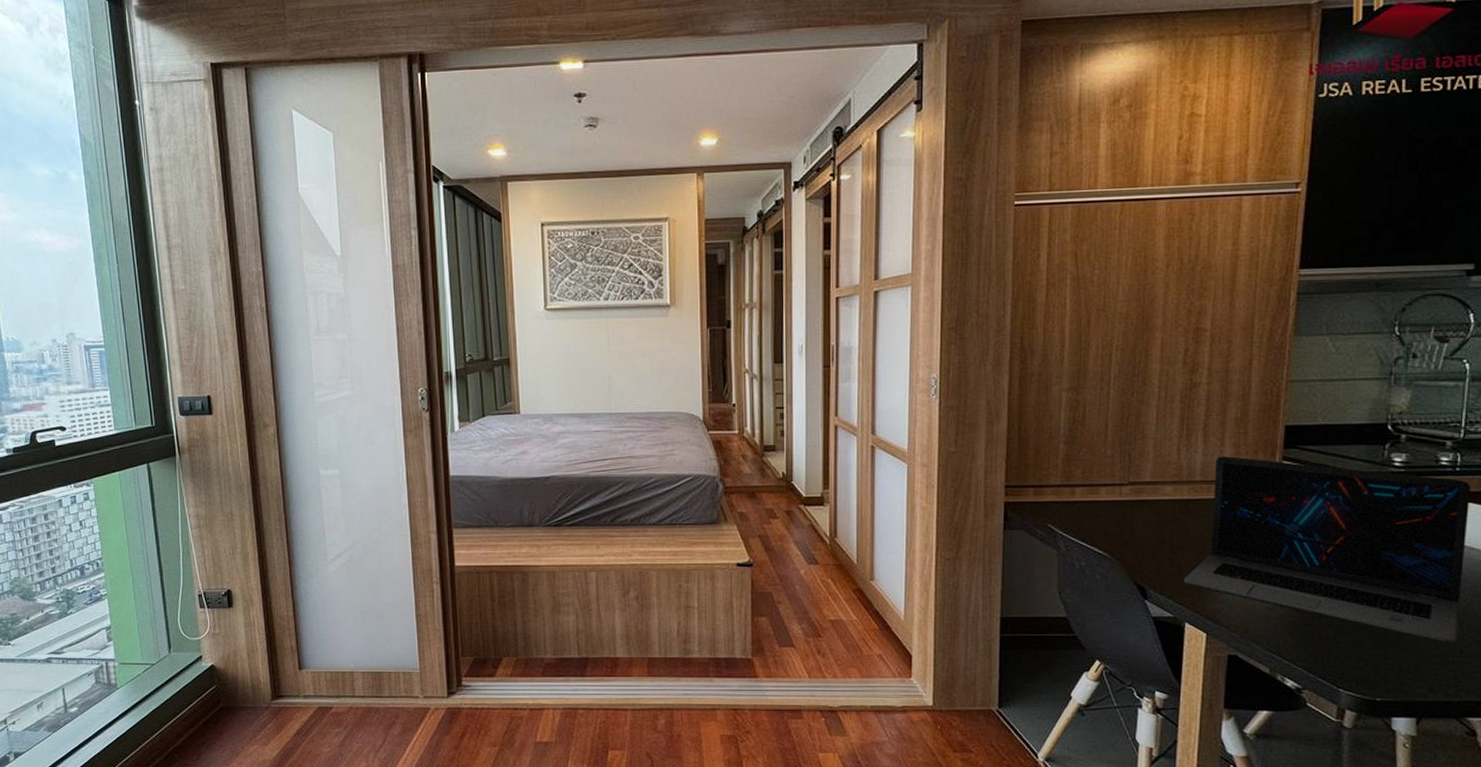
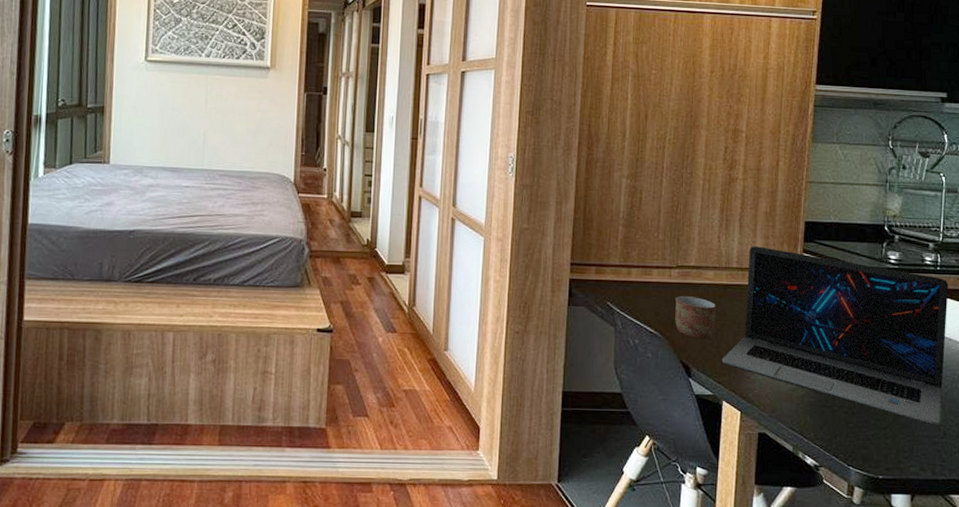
mug: none [1127,513,1177,558] -> present [675,295,717,338]

